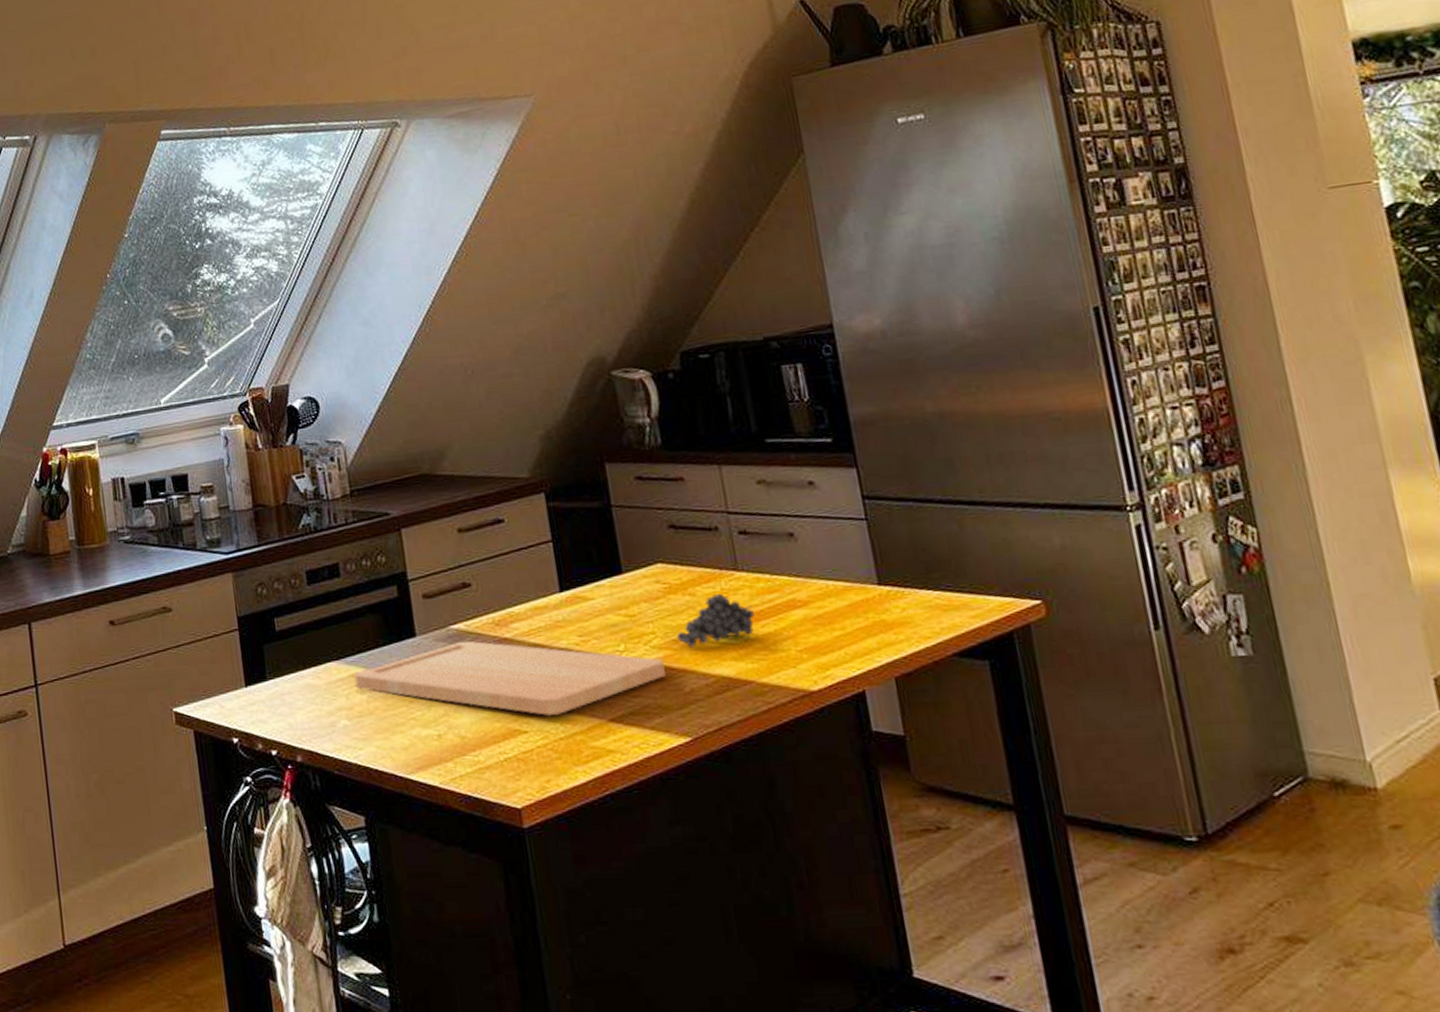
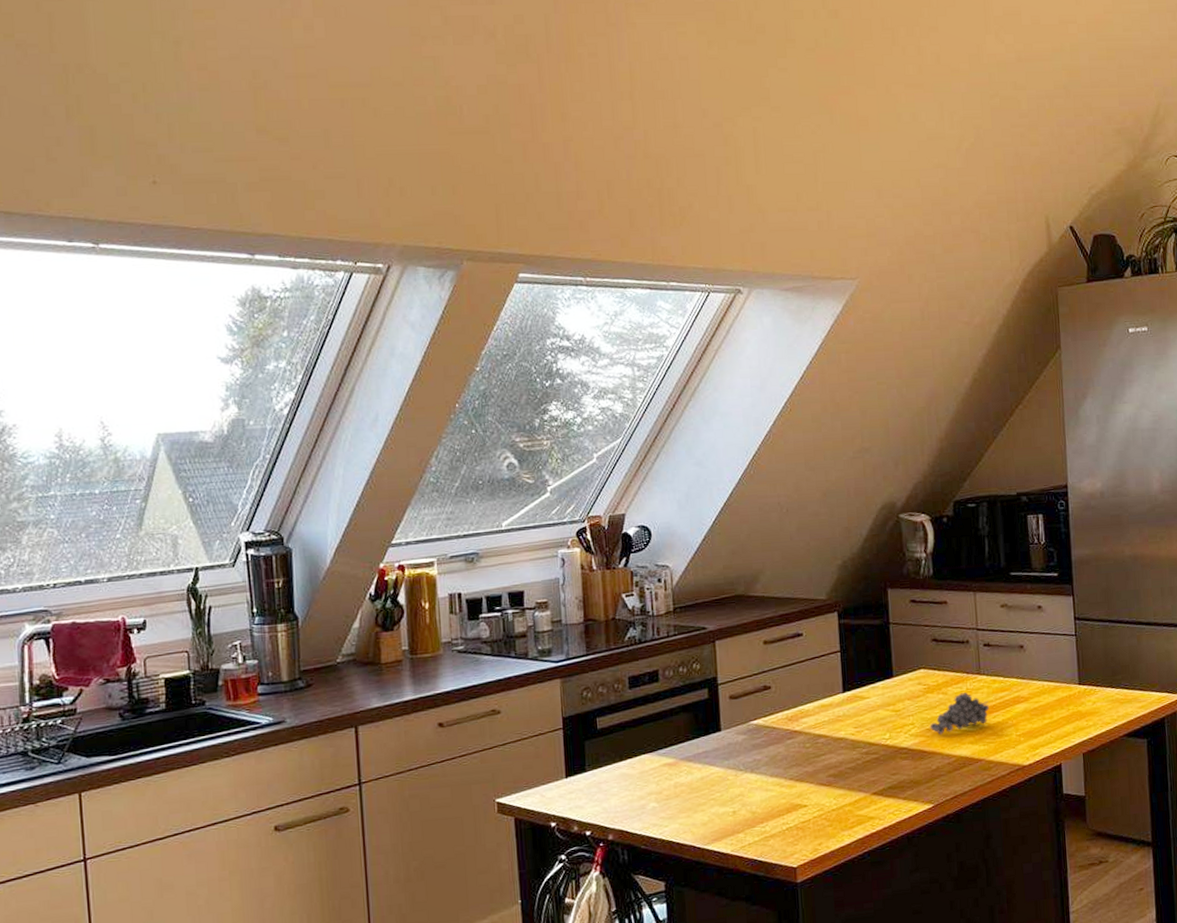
cutting board: present [354,640,666,716] -> none [665,733,919,792]

